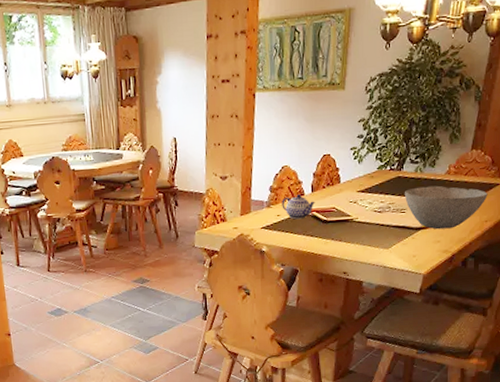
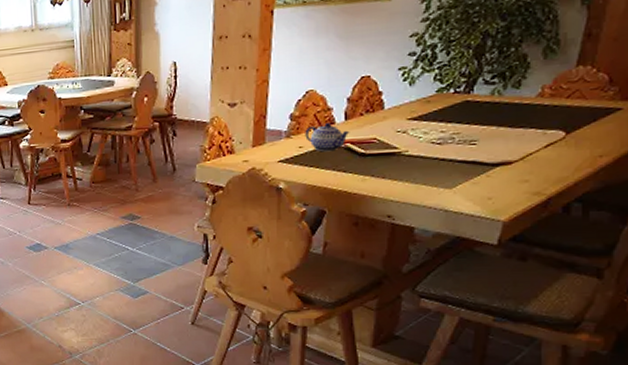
bowl: present [405,185,488,230] -> none [476,111,603,166]

